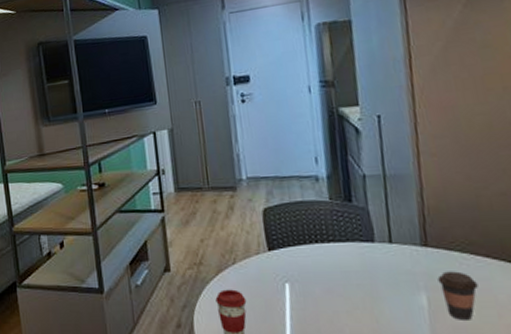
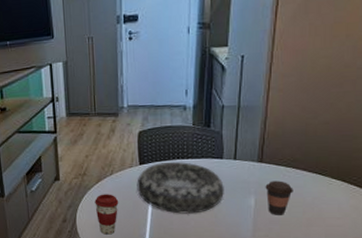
decorative bowl: none [267,247,384,317] -> present [137,162,224,214]

